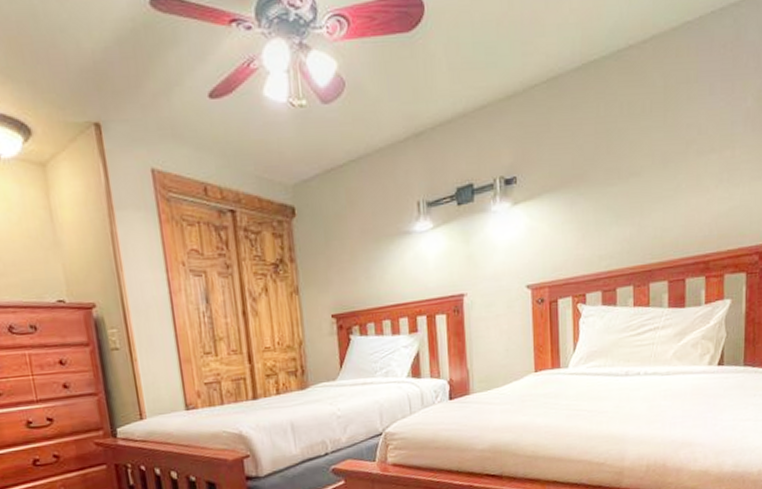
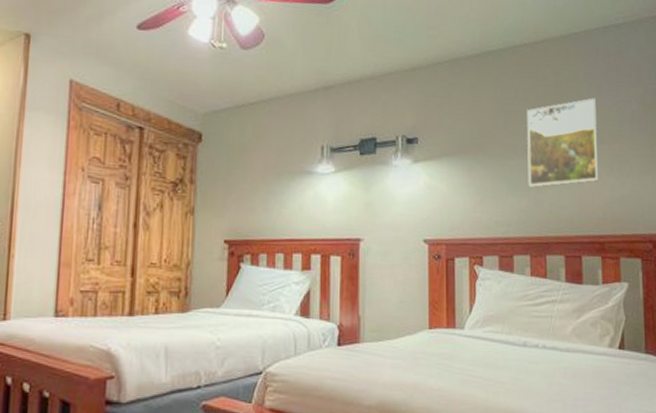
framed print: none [632,99,707,213] -> present [527,98,598,188]

